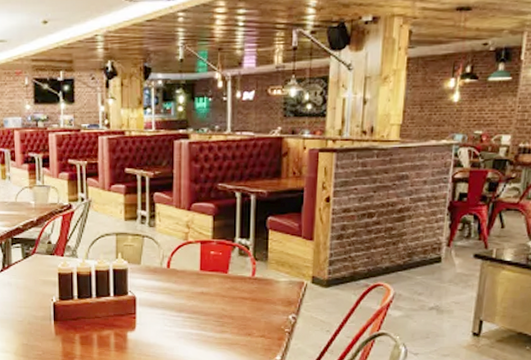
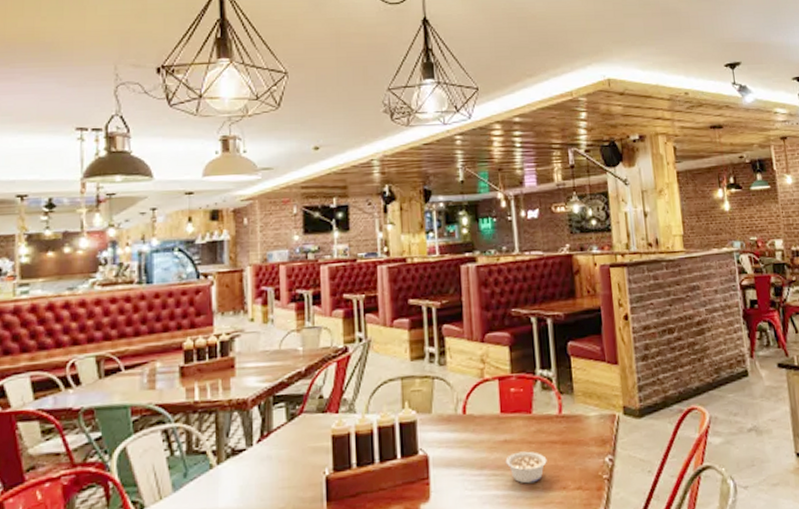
legume: none [201,302,237,328] -> present [505,451,547,484]

